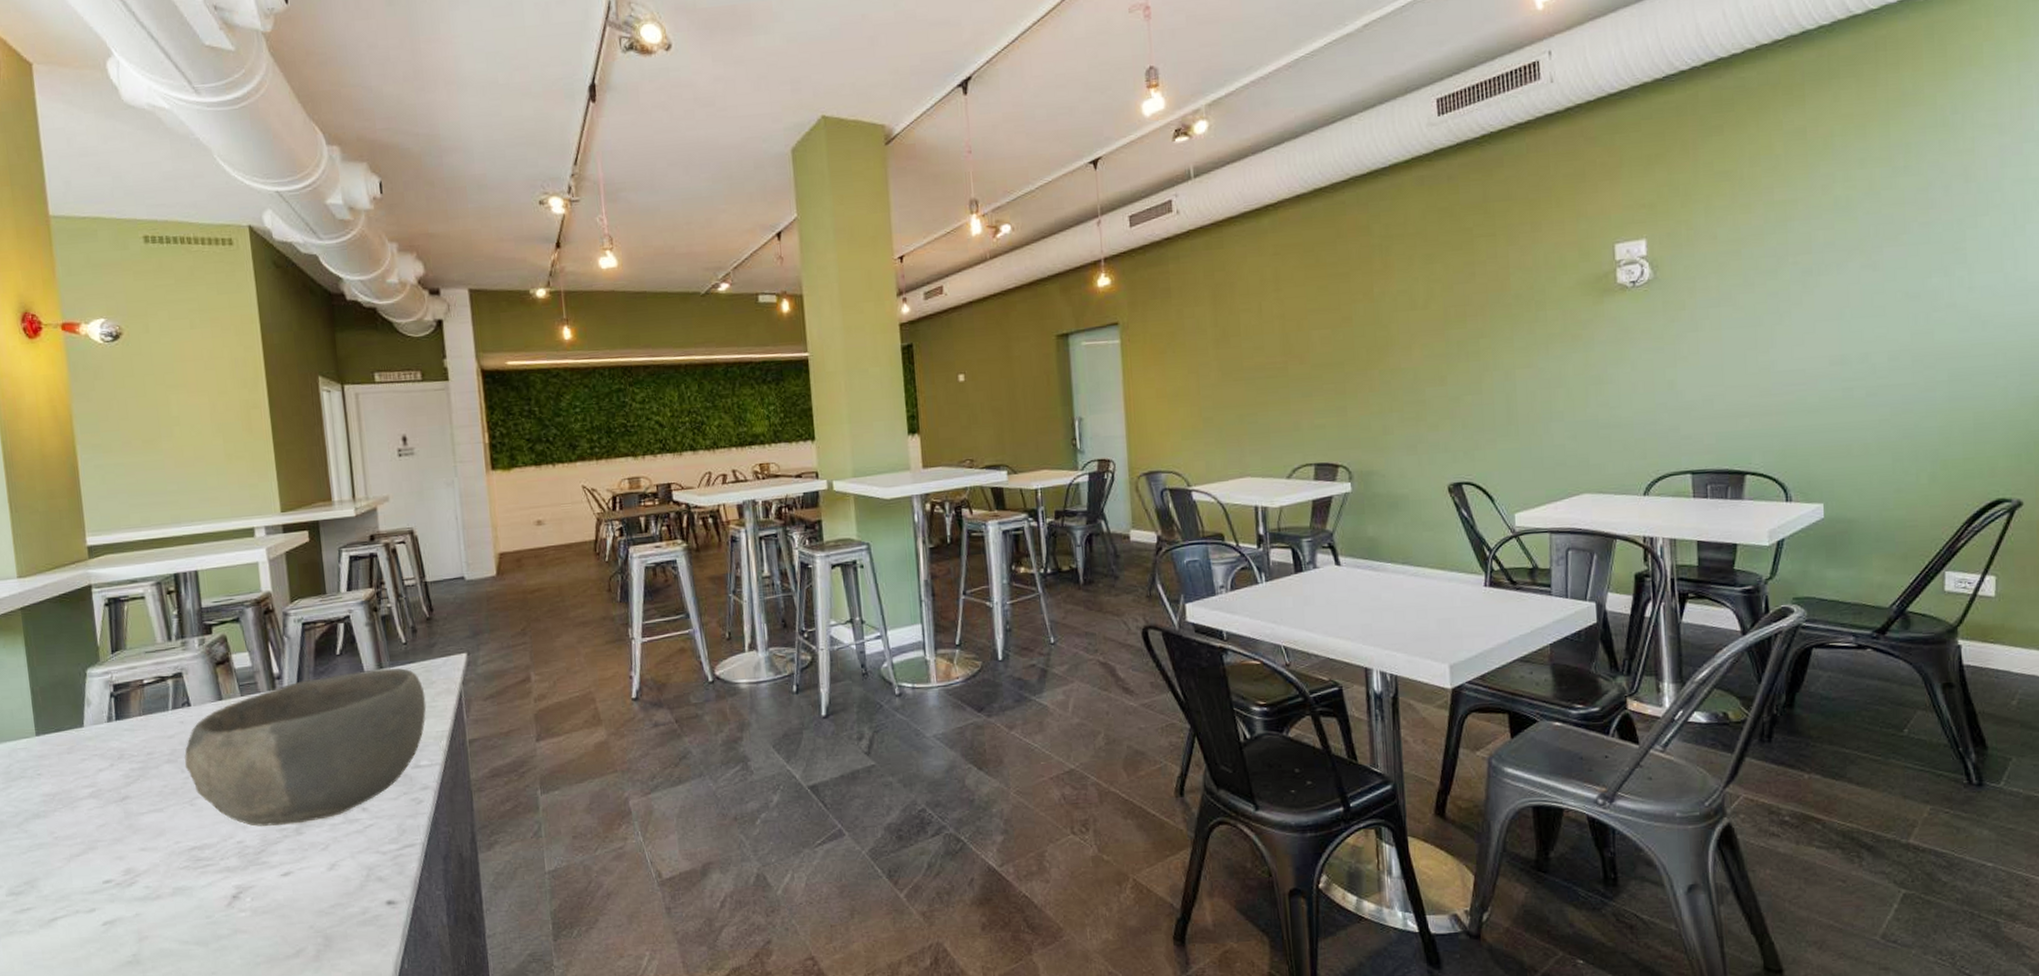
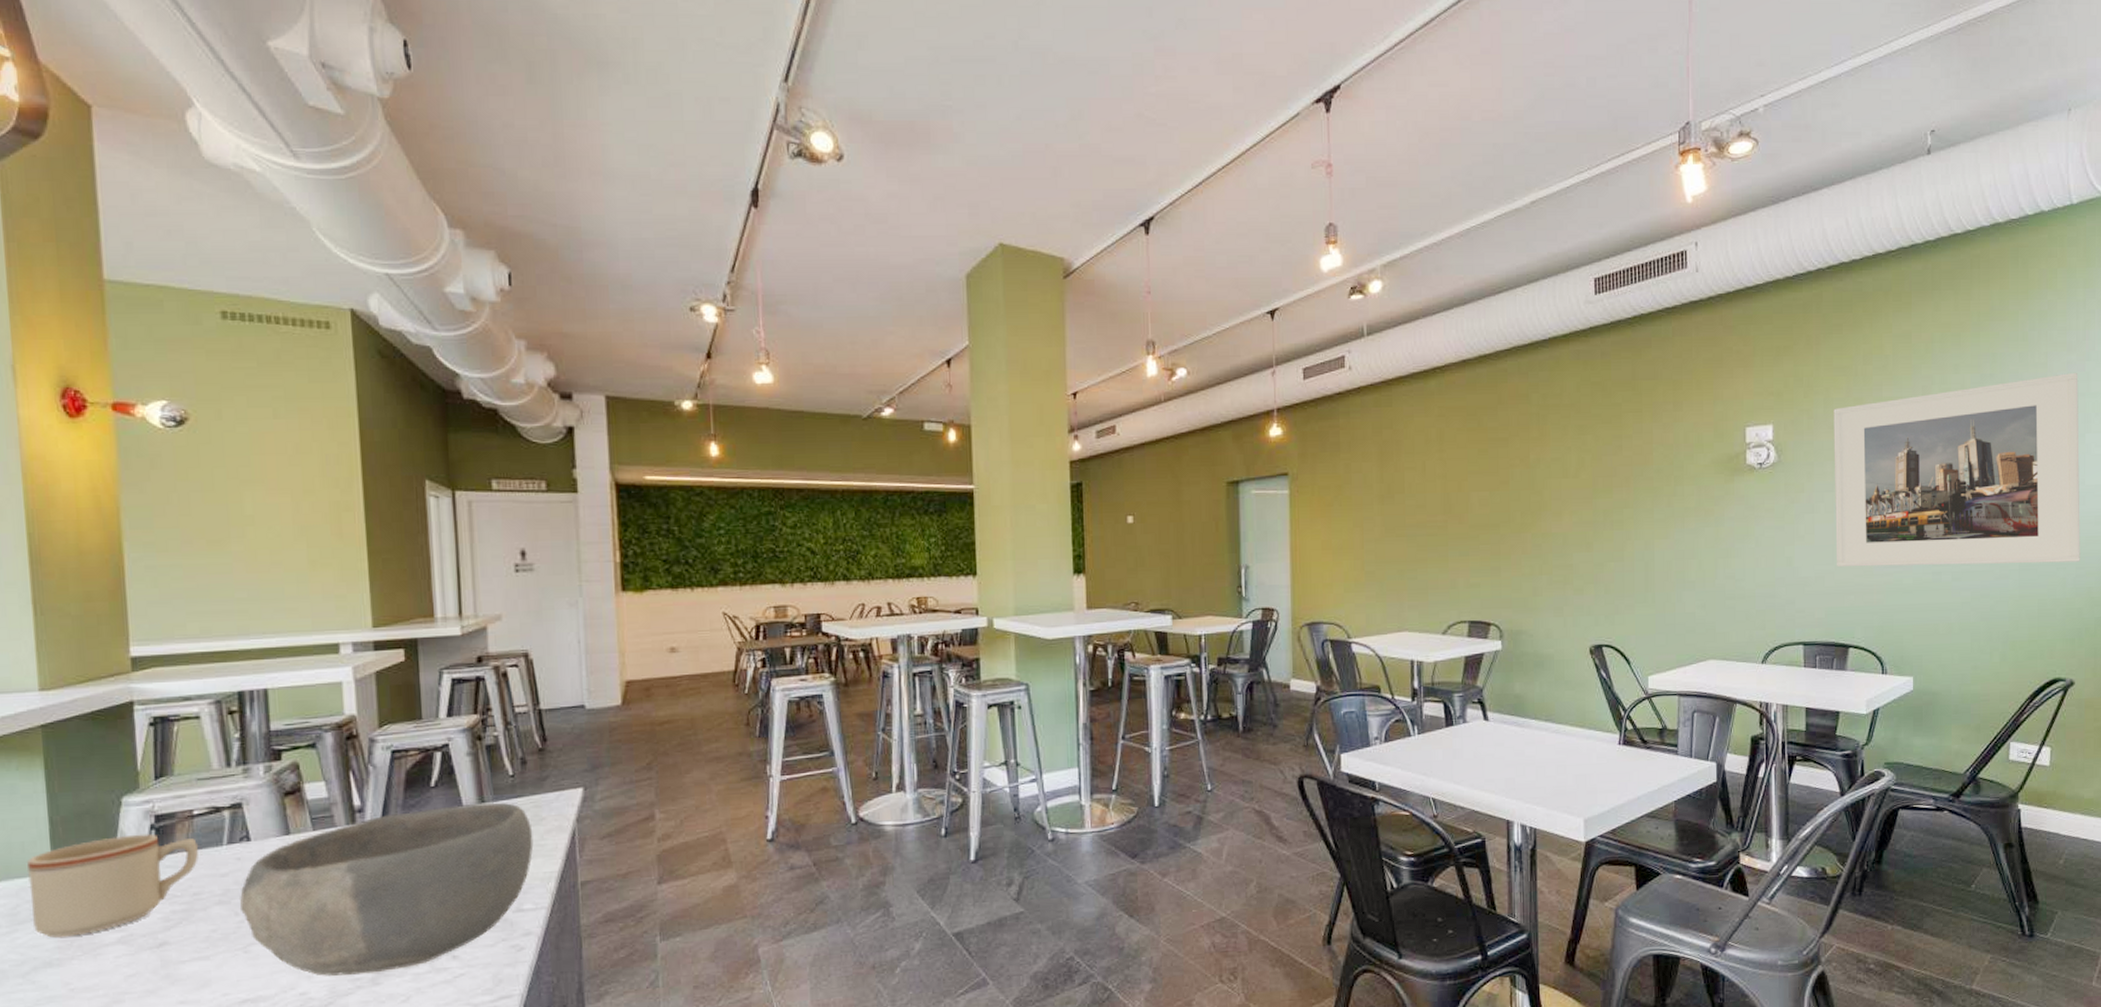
mug: none [15,701,150,793] -> present [26,833,199,938]
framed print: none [1716,156,2025,388] -> present [1833,372,2080,567]

